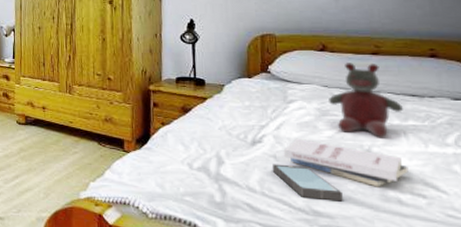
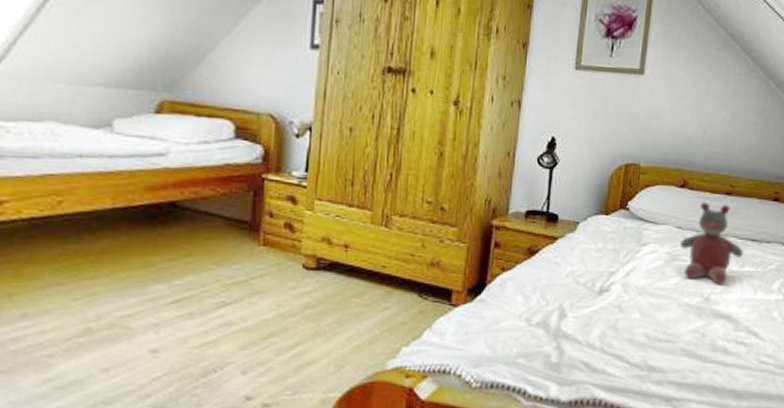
smartphone: present [272,164,343,202] -> none [614,316,678,354]
books: present [283,138,409,187] -> none [628,285,738,337]

